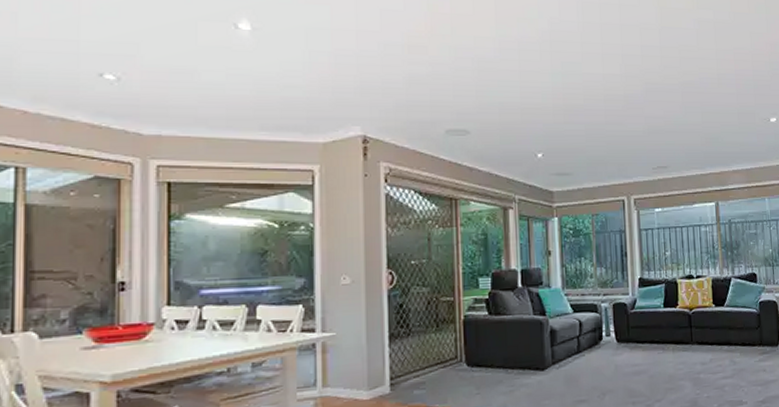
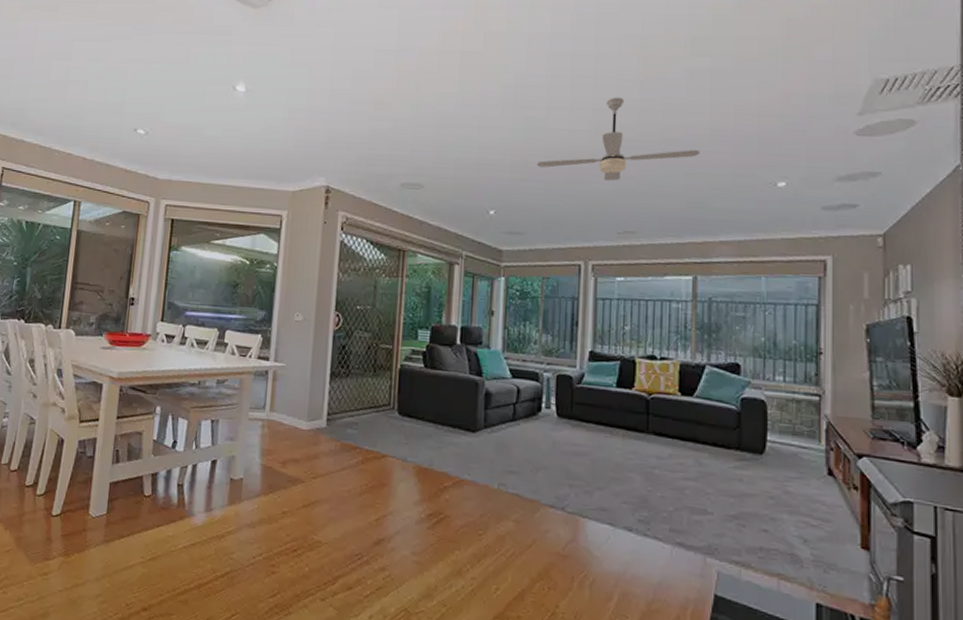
ceiling fan: none [577,43,712,122] -> present [537,97,700,181]

